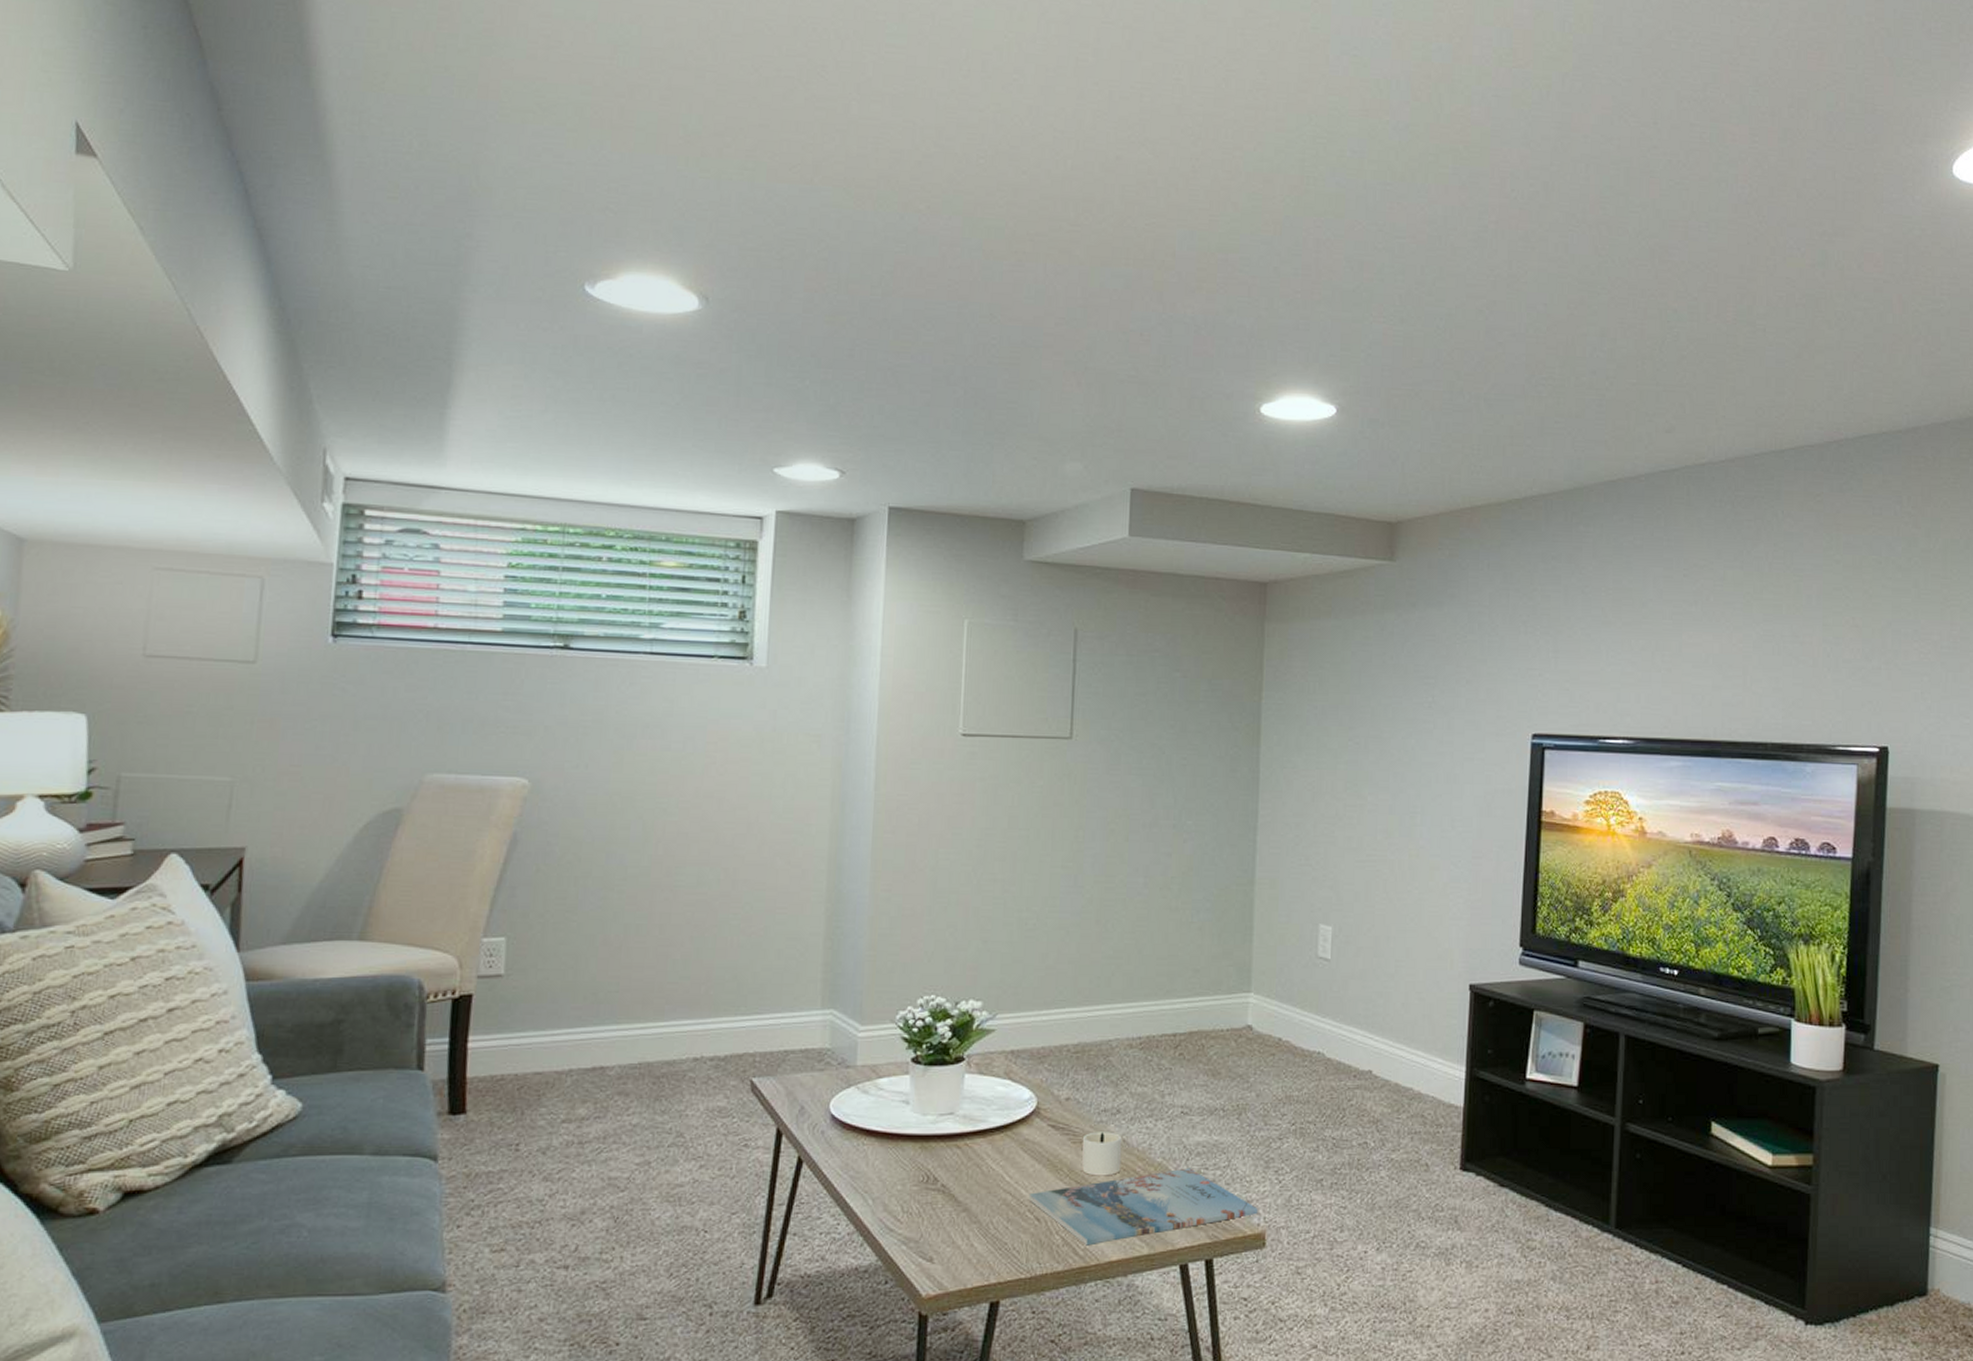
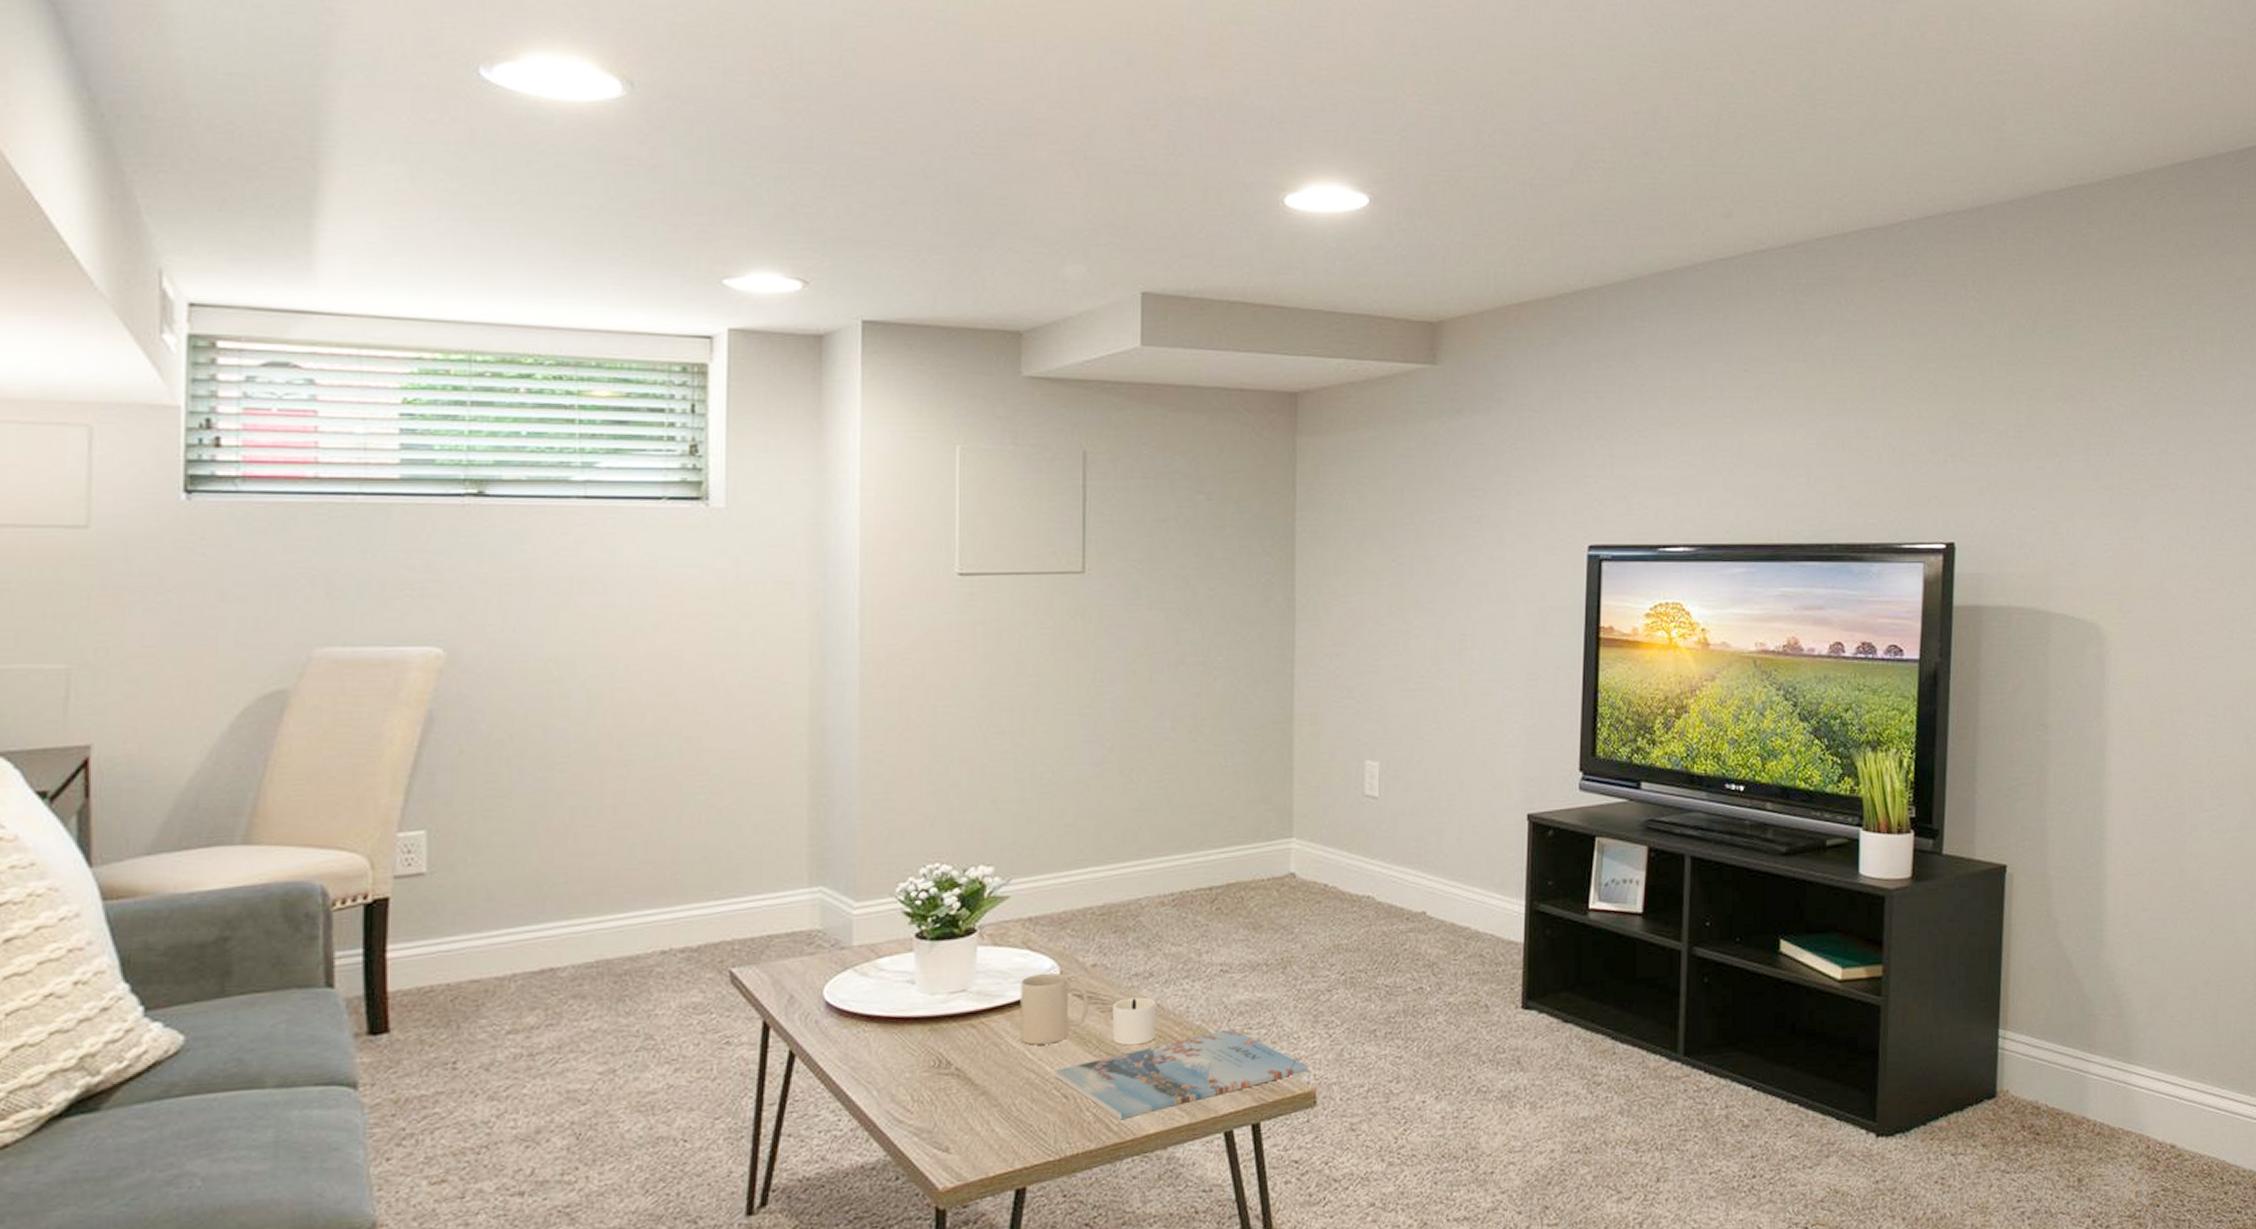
mug: none [999,1102,1062,1169] -> present [1020,972,1090,1045]

